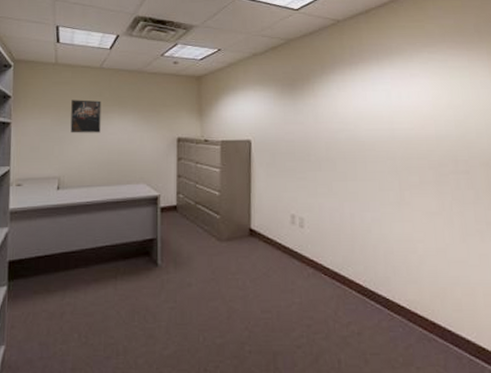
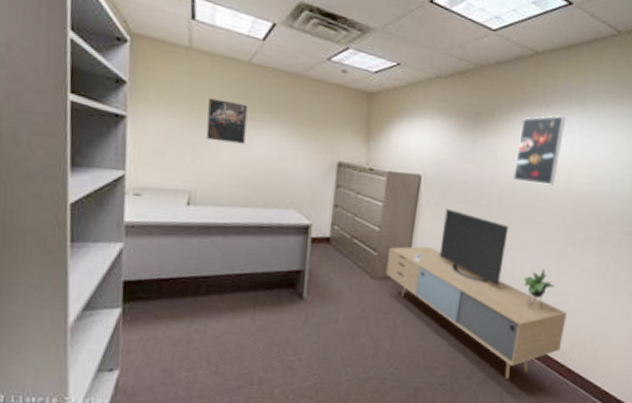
media console: none [230,167,420,338] -> present [385,208,567,380]
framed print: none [335,70,378,135] -> present [513,115,566,185]

